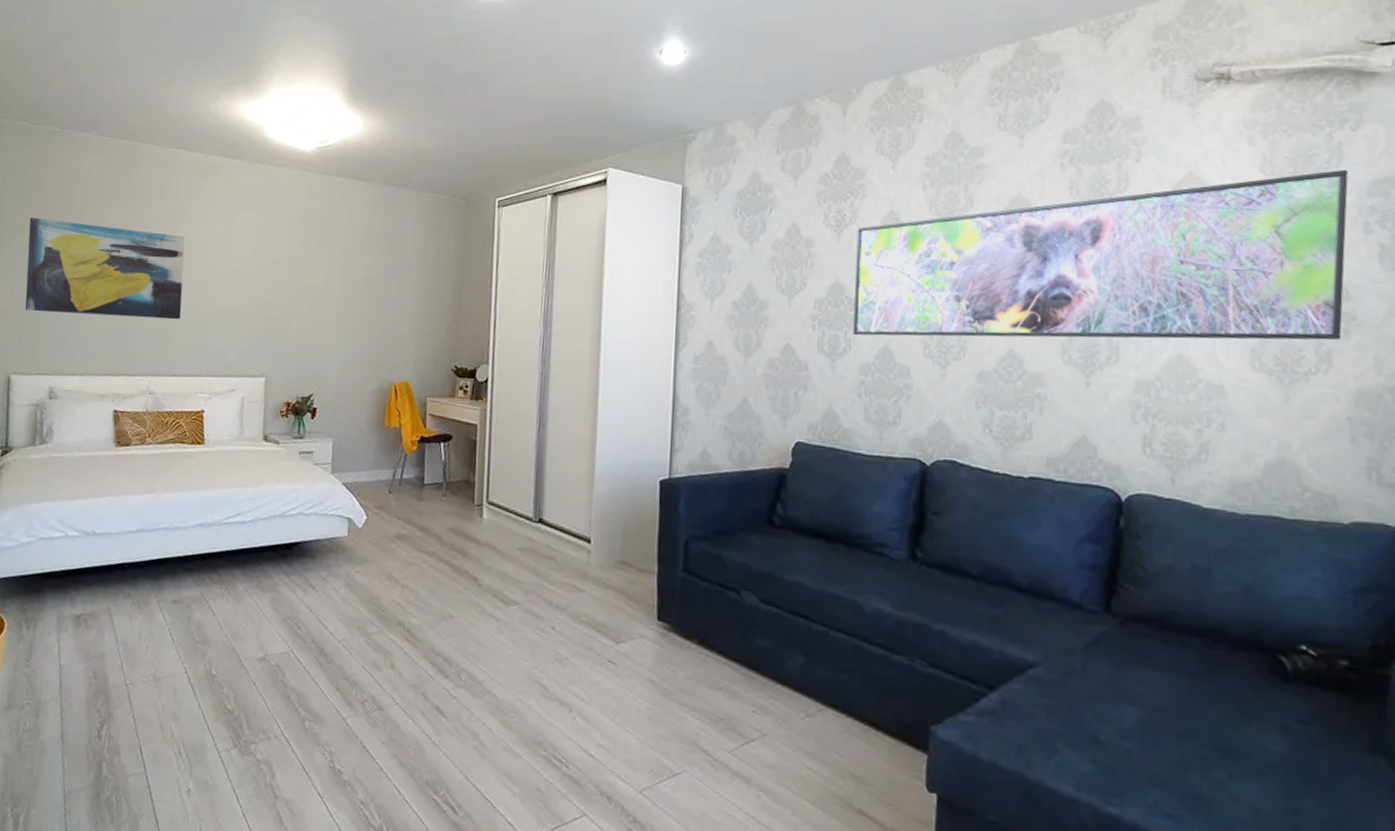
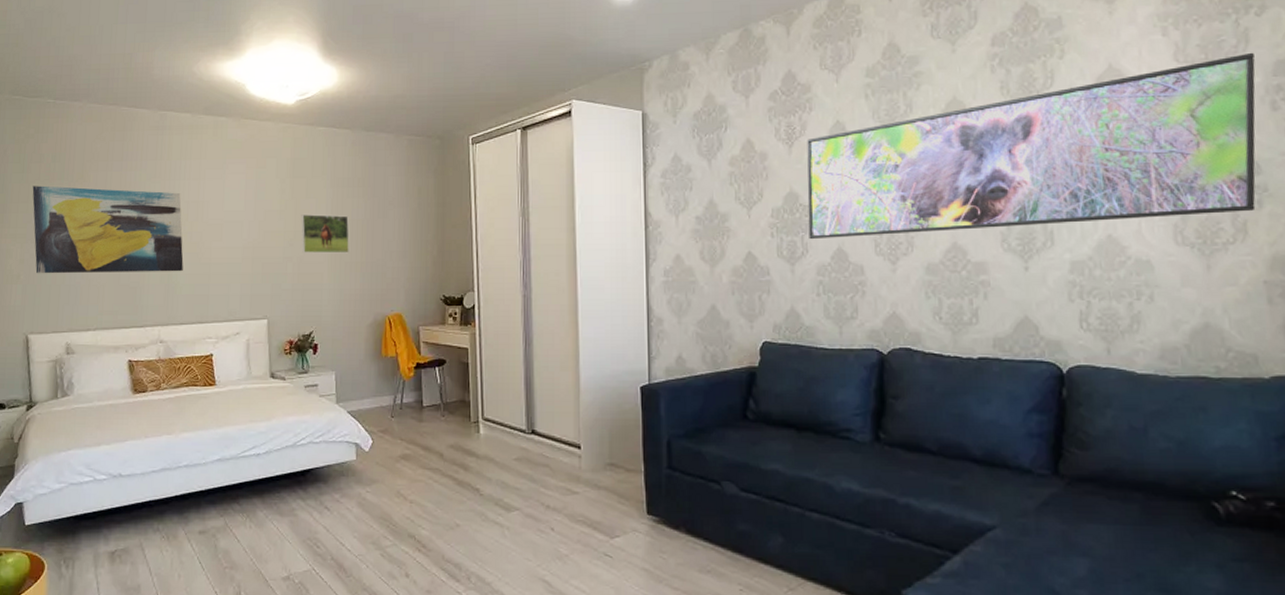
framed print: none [308,269,361,314] -> present [301,214,350,254]

